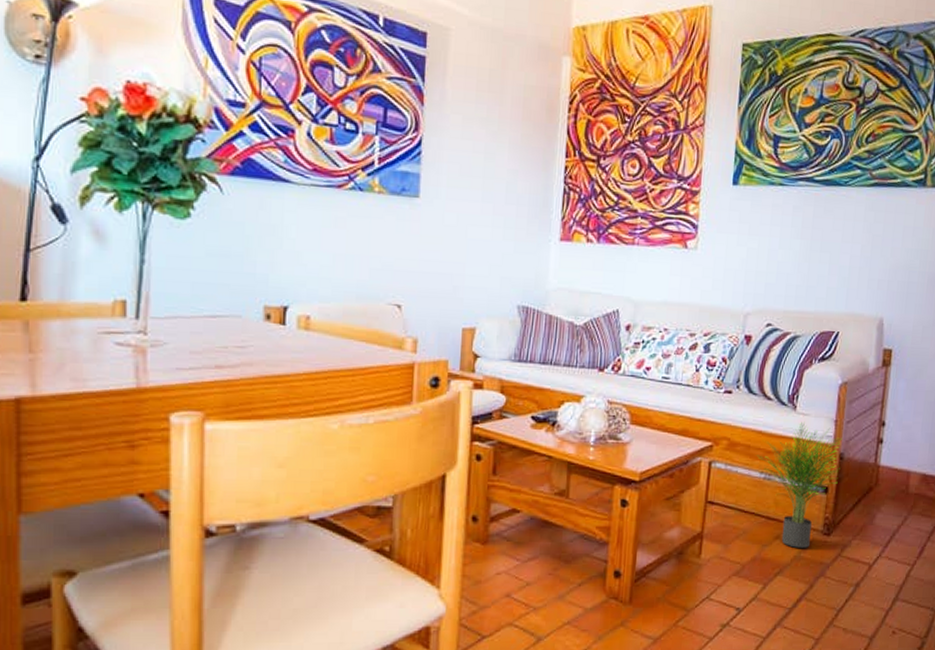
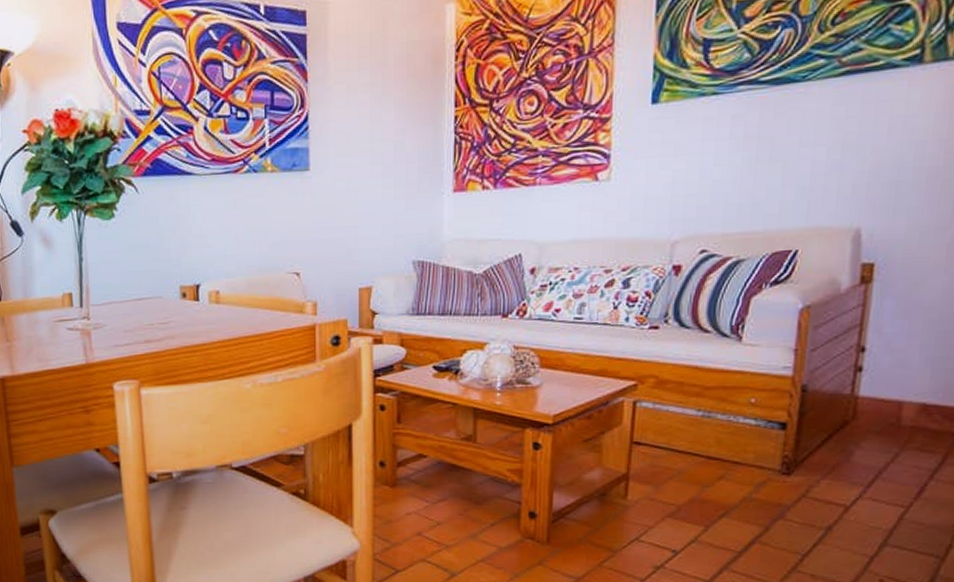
potted plant: present [756,421,842,549] -> none [691,353,805,490]

